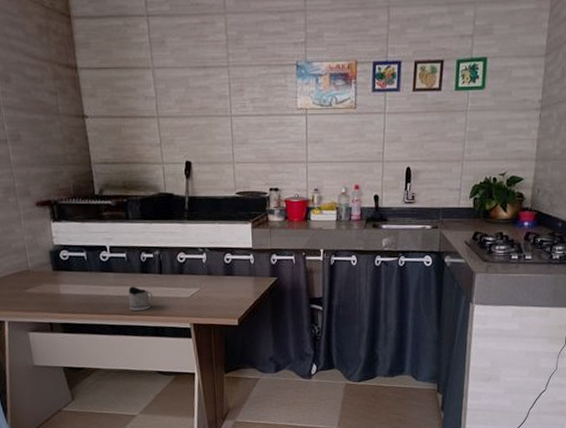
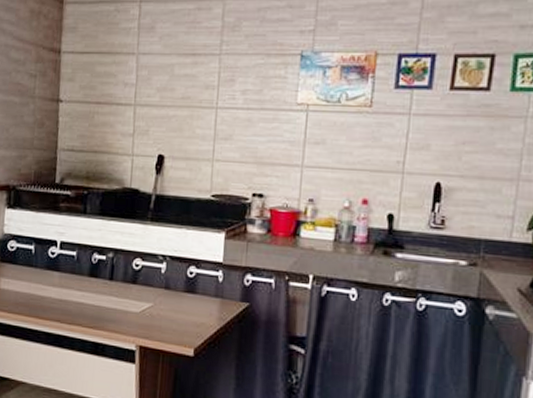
tea glass holder: present [128,286,154,312] -> none [69,290,99,322]

